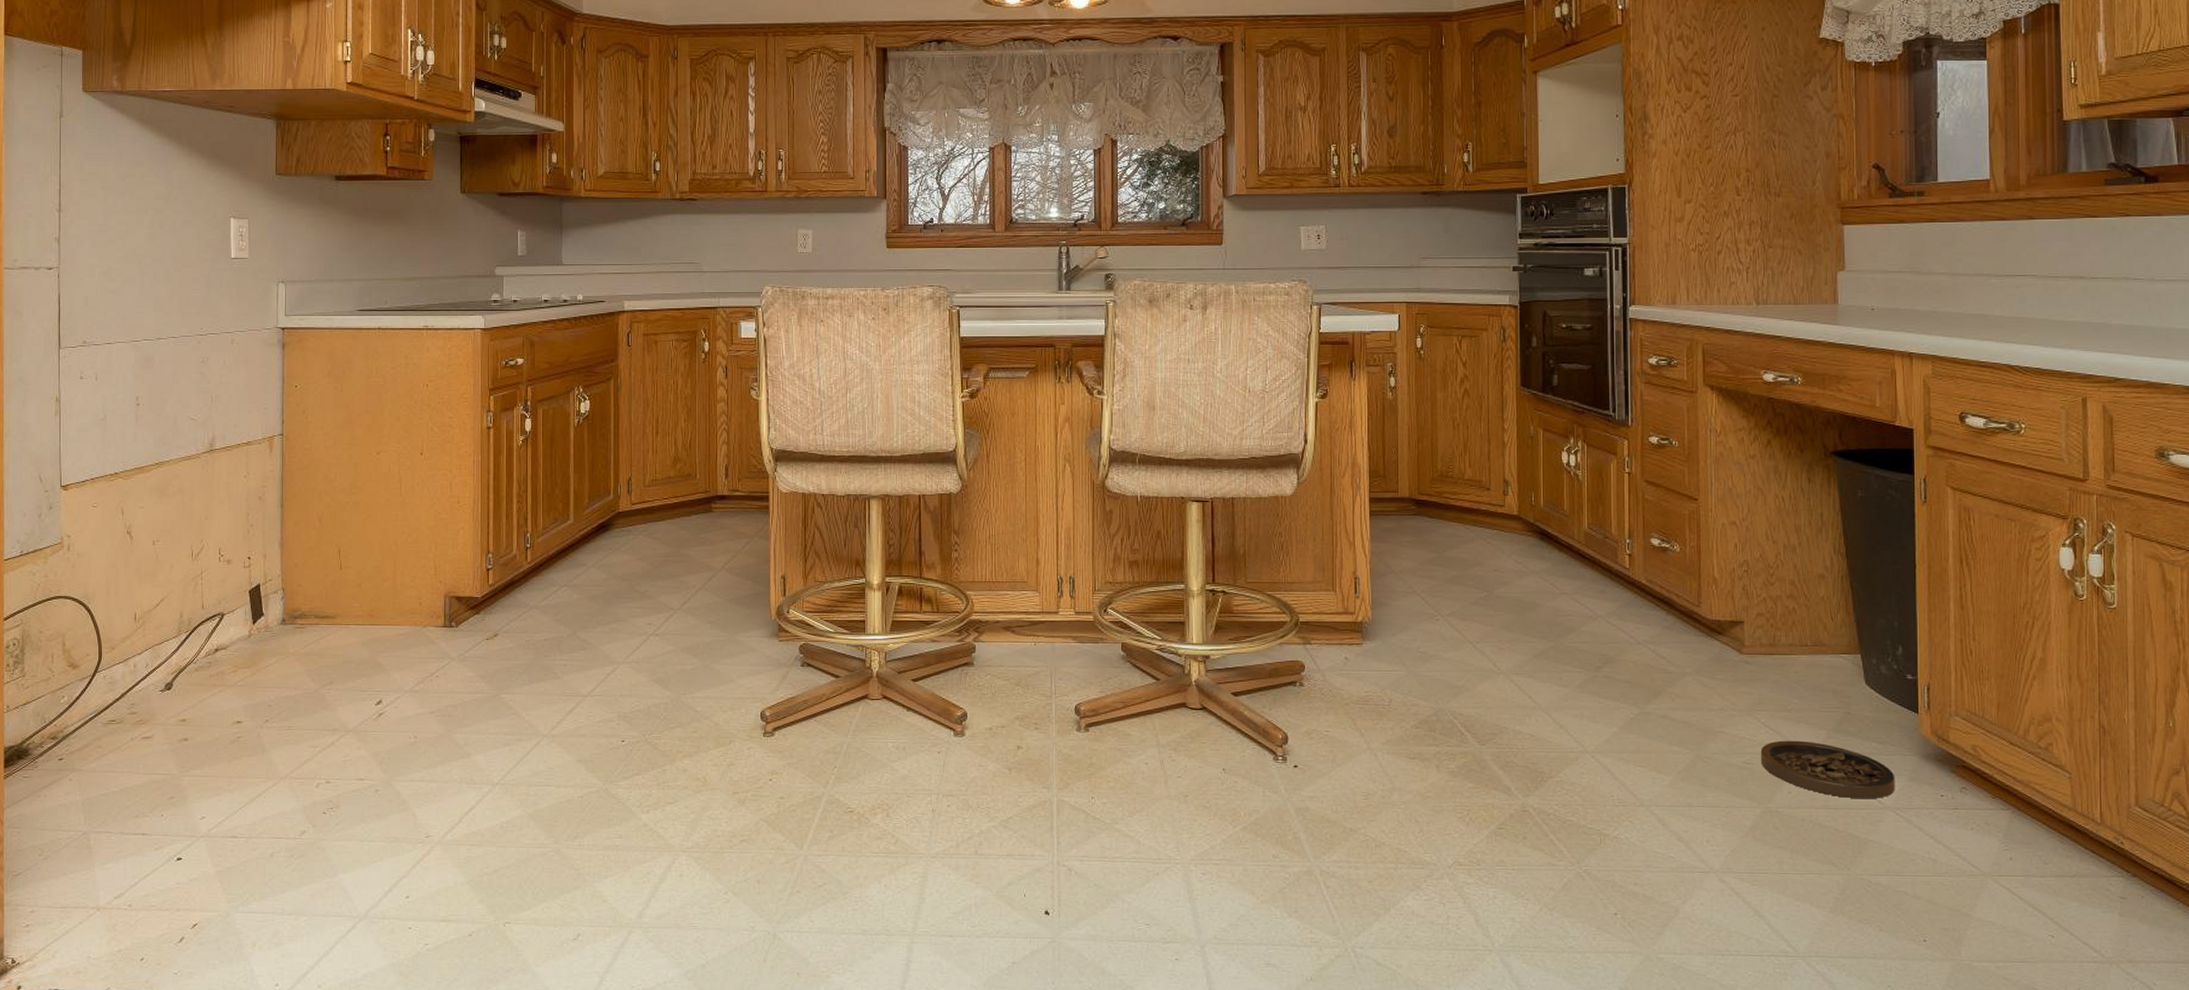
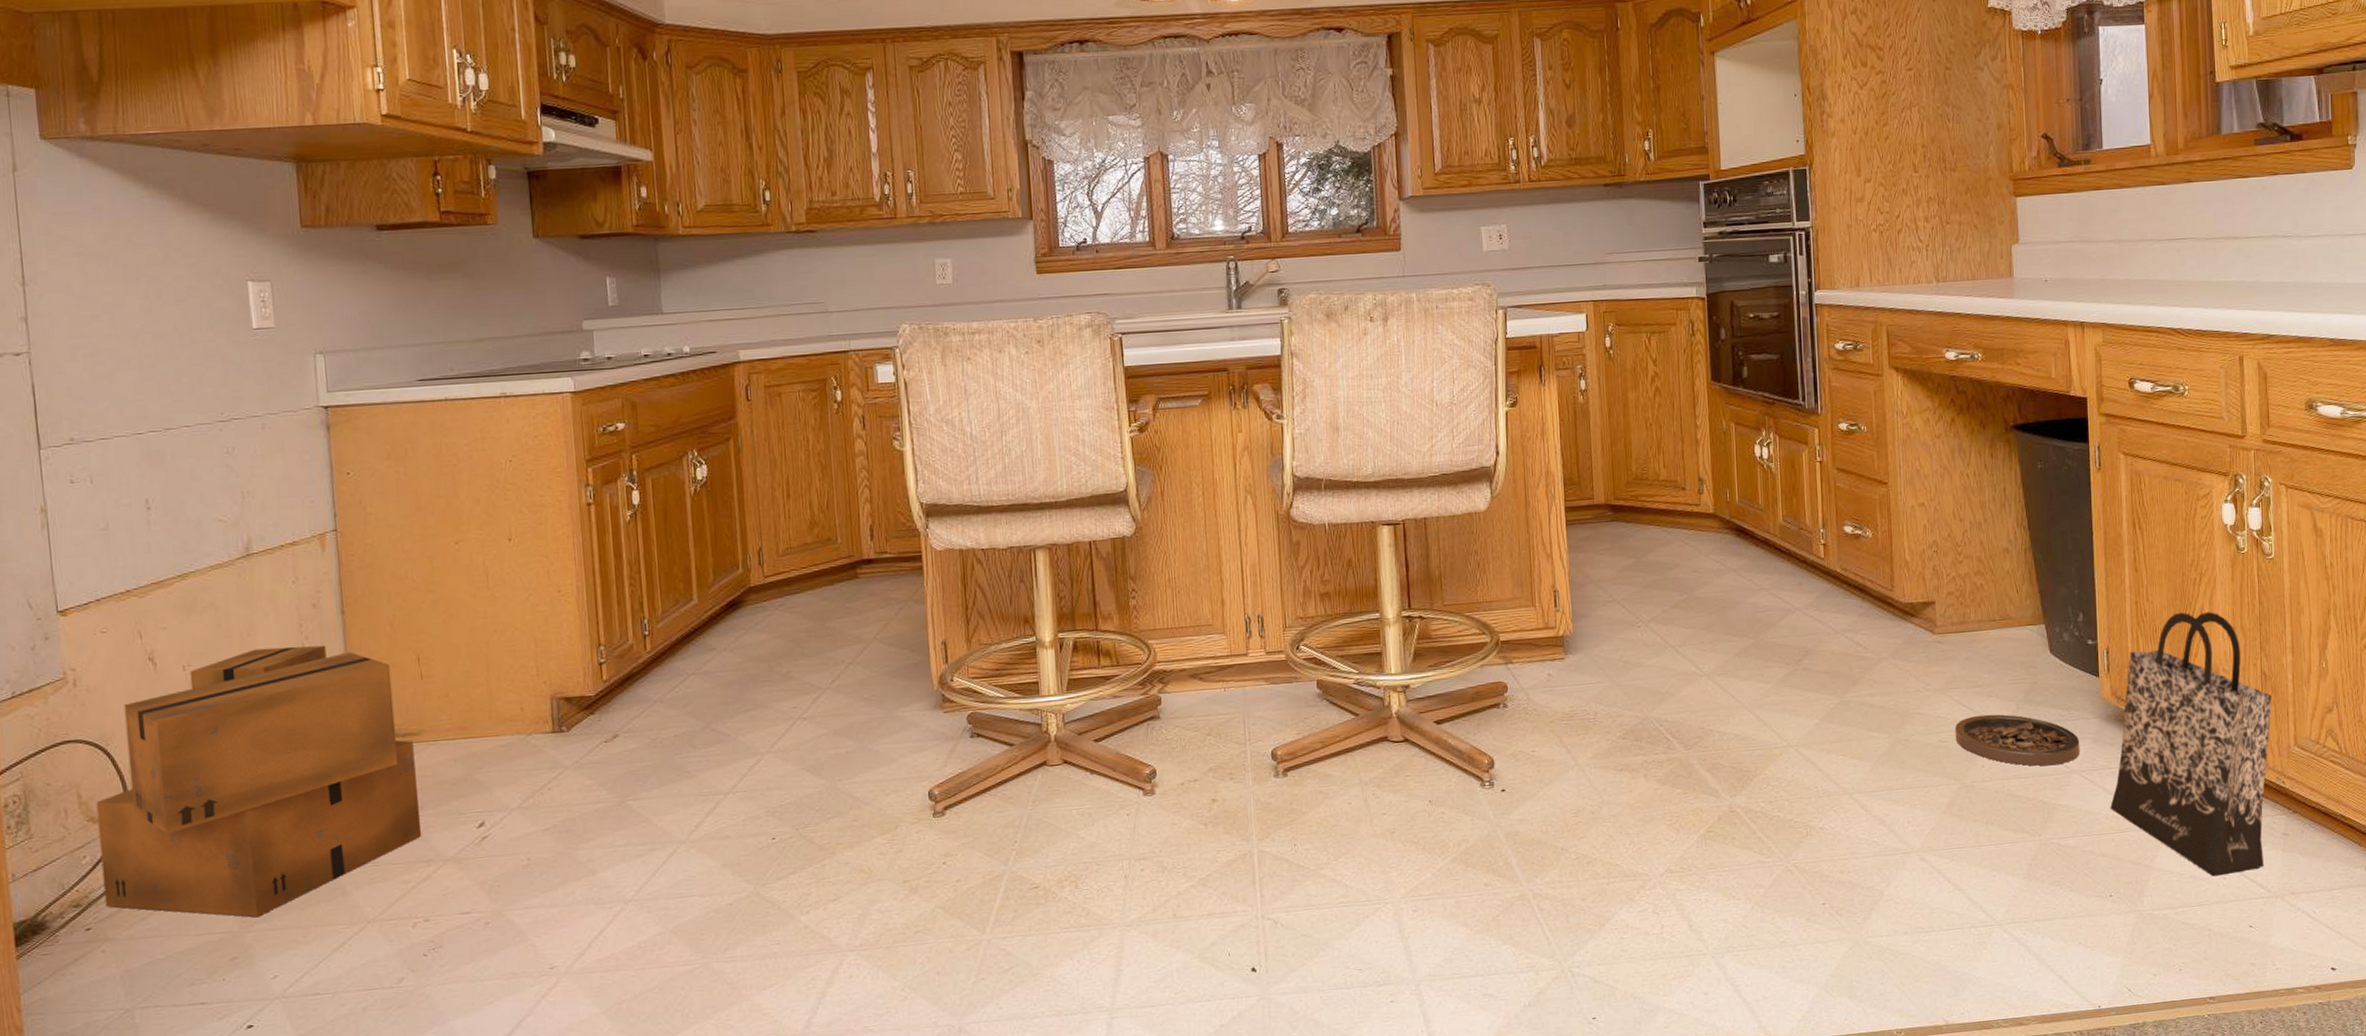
cardboard box: none [76,531,329,764] -> present [96,645,421,918]
shopping bag: none [1927,655,2111,933] -> present [2110,612,2272,876]

